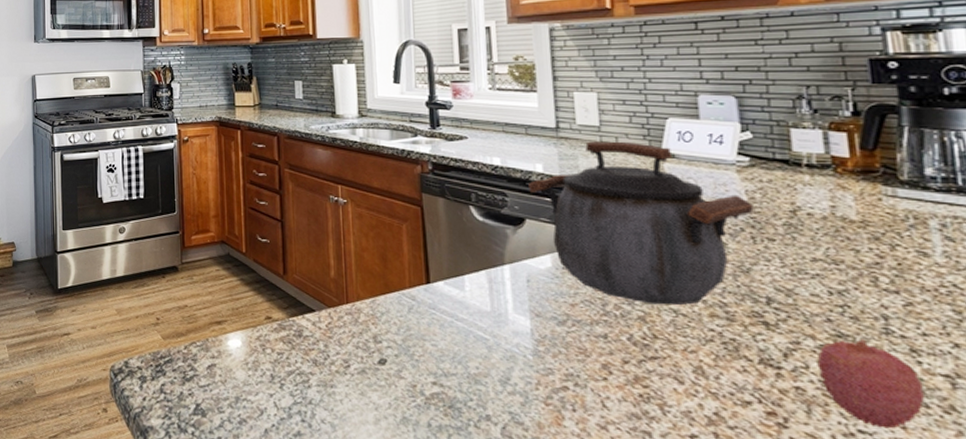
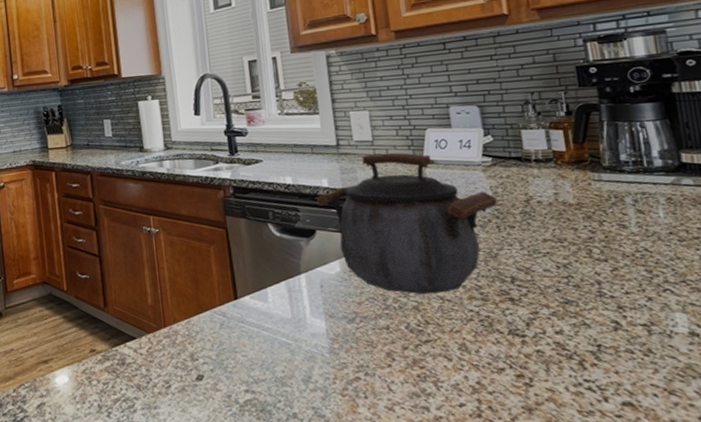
fruit: present [817,339,925,429] -> none [551,303,630,376]

